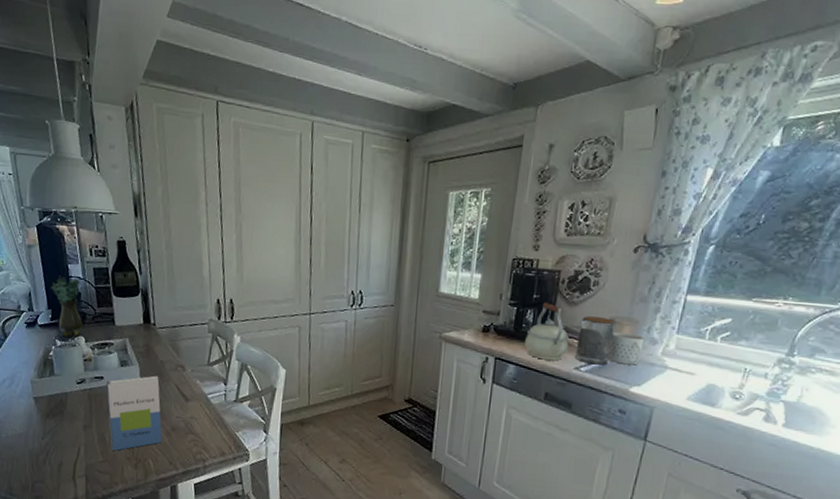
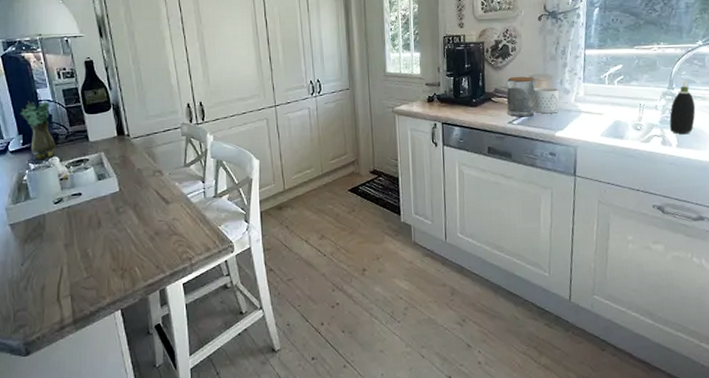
book: present [106,375,162,452] -> none [85,184,146,266]
kettle: present [524,301,570,361] -> none [463,69,501,119]
soap dispenser: none [778,348,820,412] -> present [669,81,696,134]

